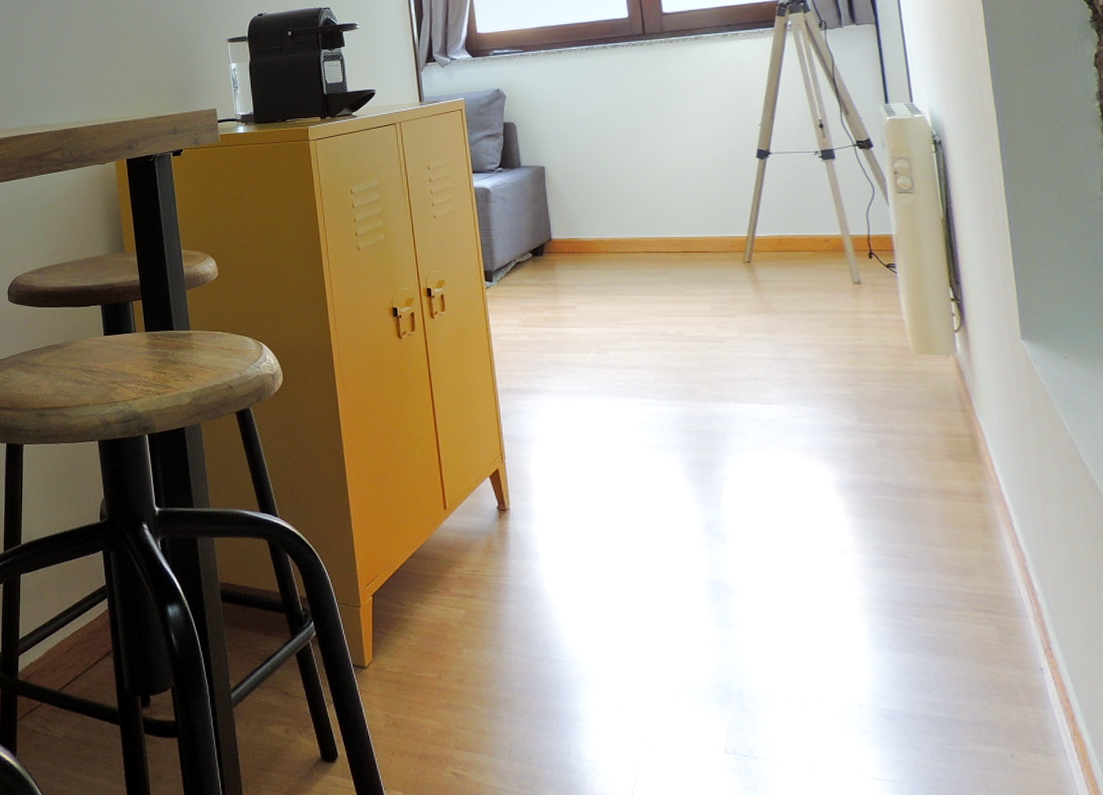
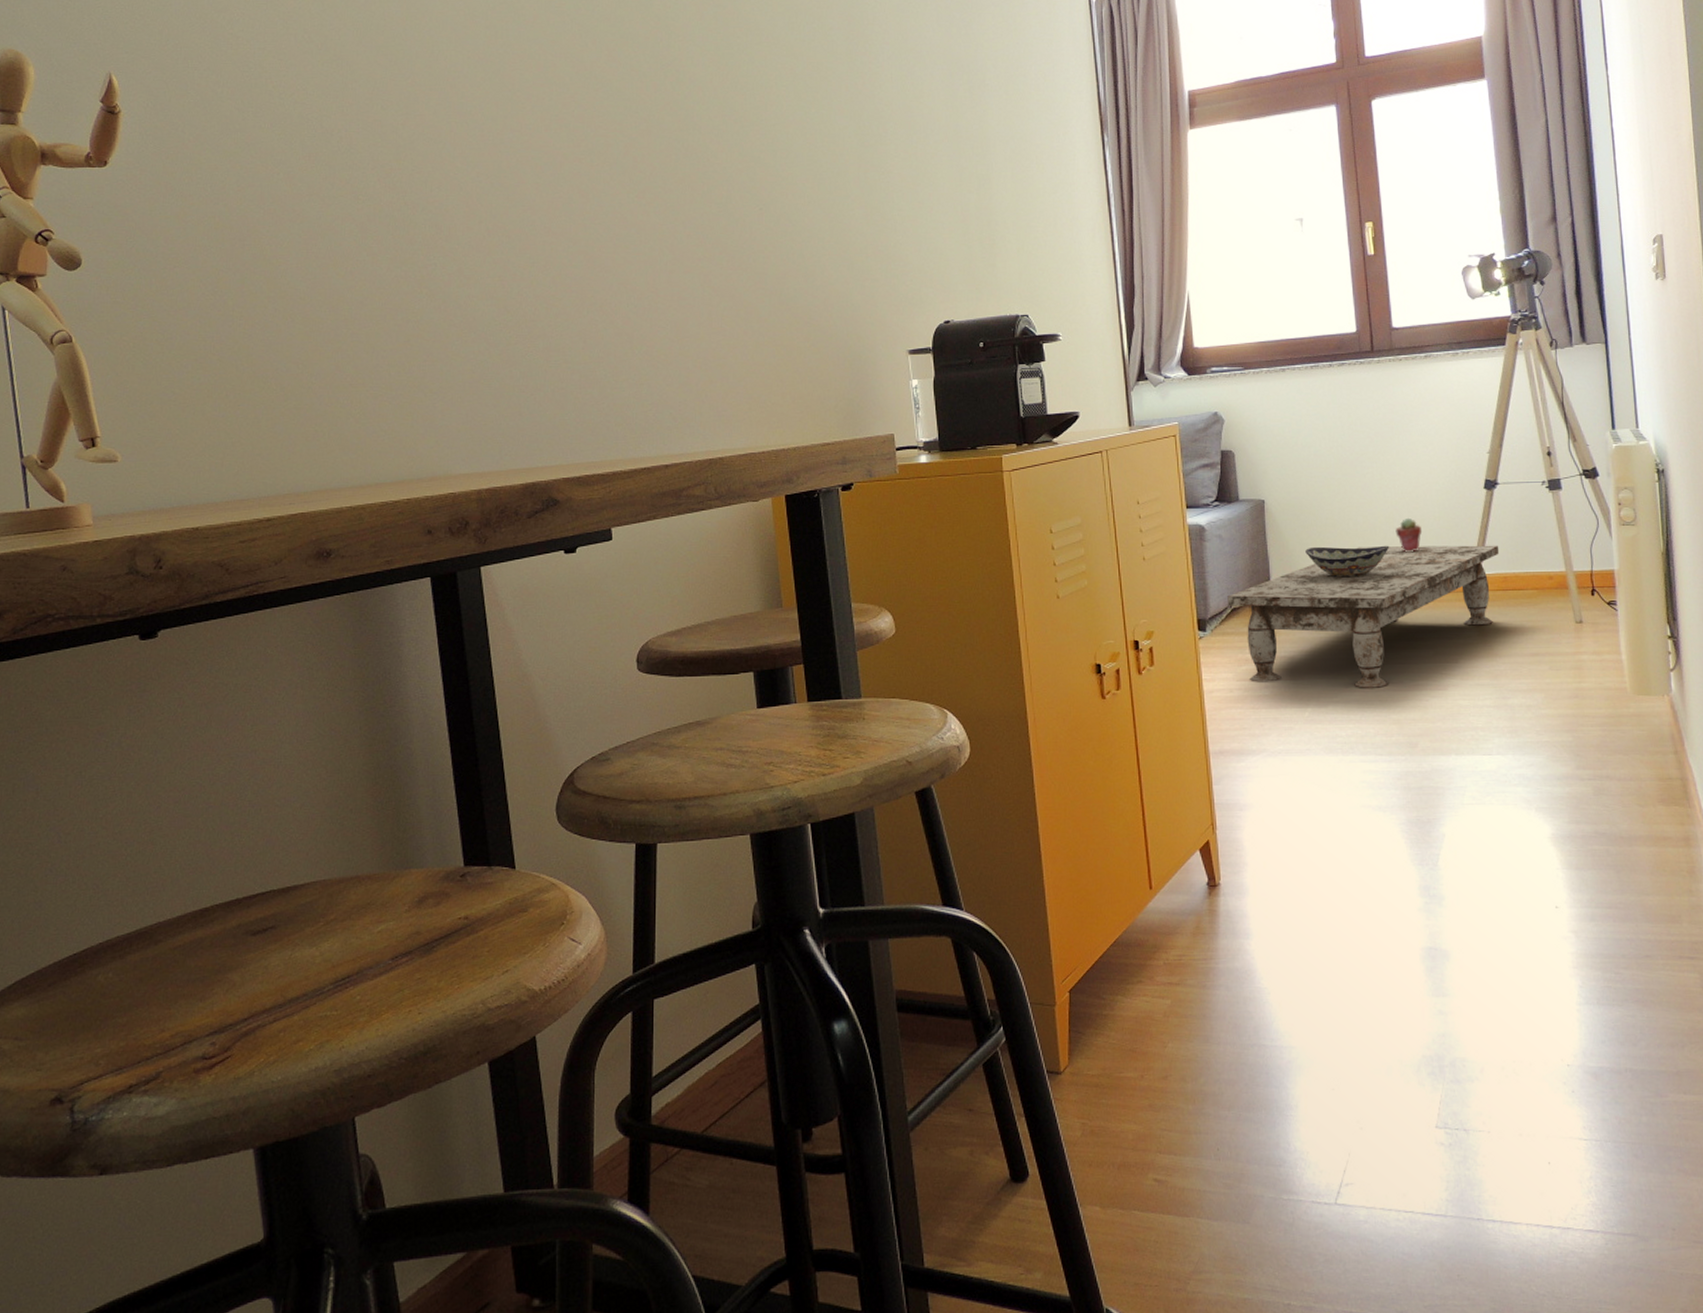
coffee table: none [512,209,774,338] -> present [1227,545,1500,688]
decorative bowl: none [584,208,665,237] -> present [1305,545,1390,578]
potted succulent: none [670,183,697,214] -> present [1395,517,1423,552]

